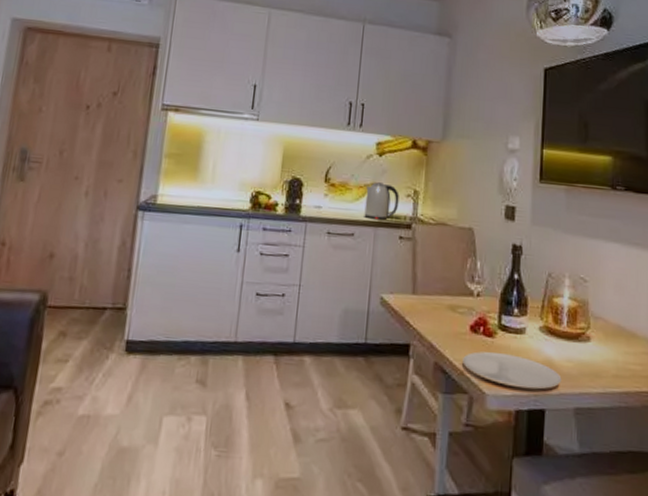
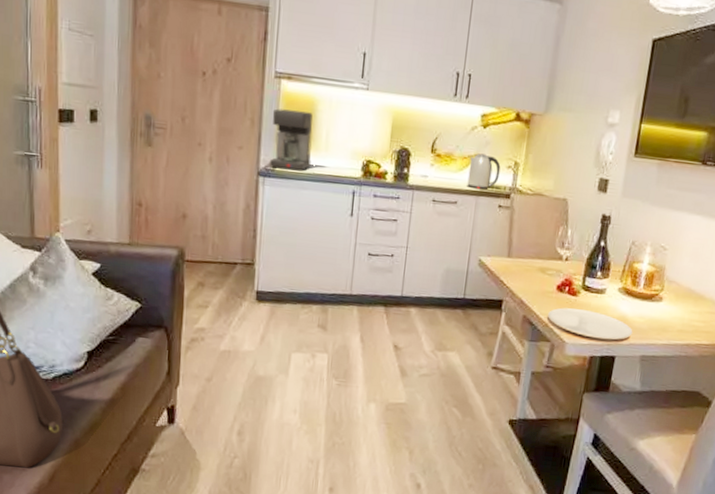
coffee maker: none [151,140,200,204] -> present [270,108,313,171]

